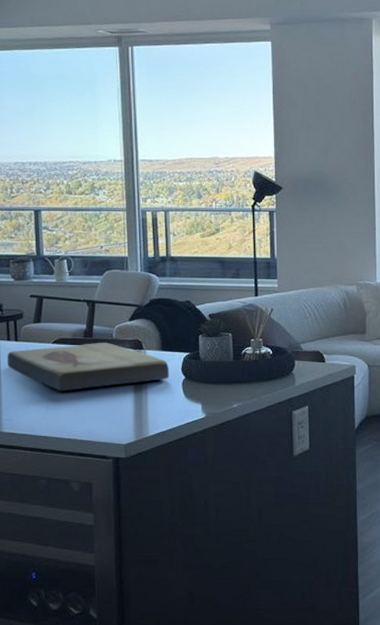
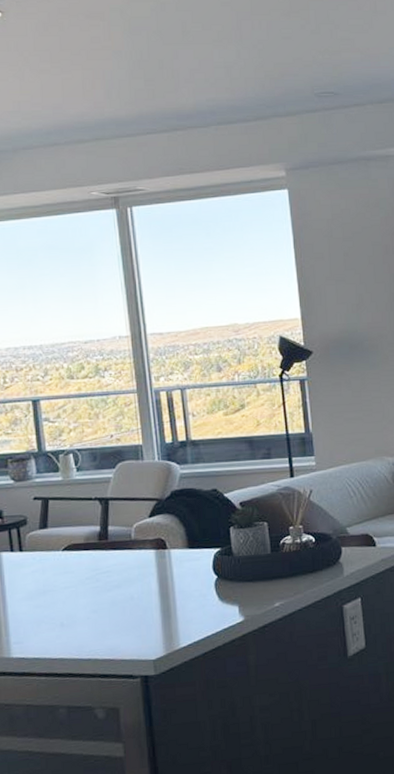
fish fossil: present [7,343,170,391] -> none [11,545,200,605]

